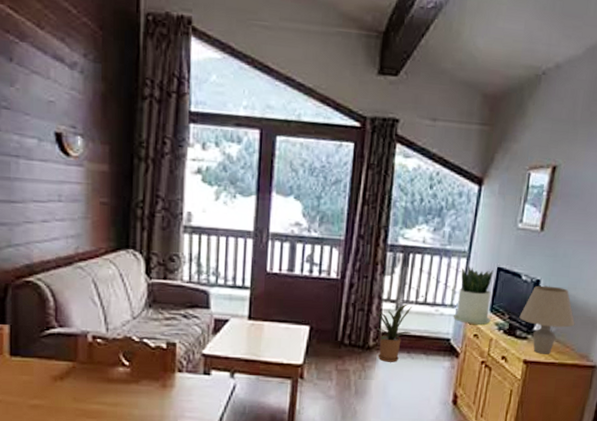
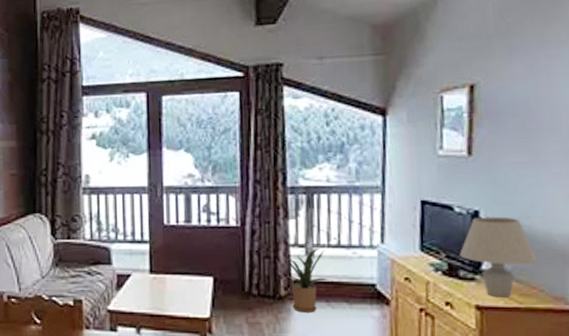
planter: present [453,266,494,325] -> none [375,202,424,267]

